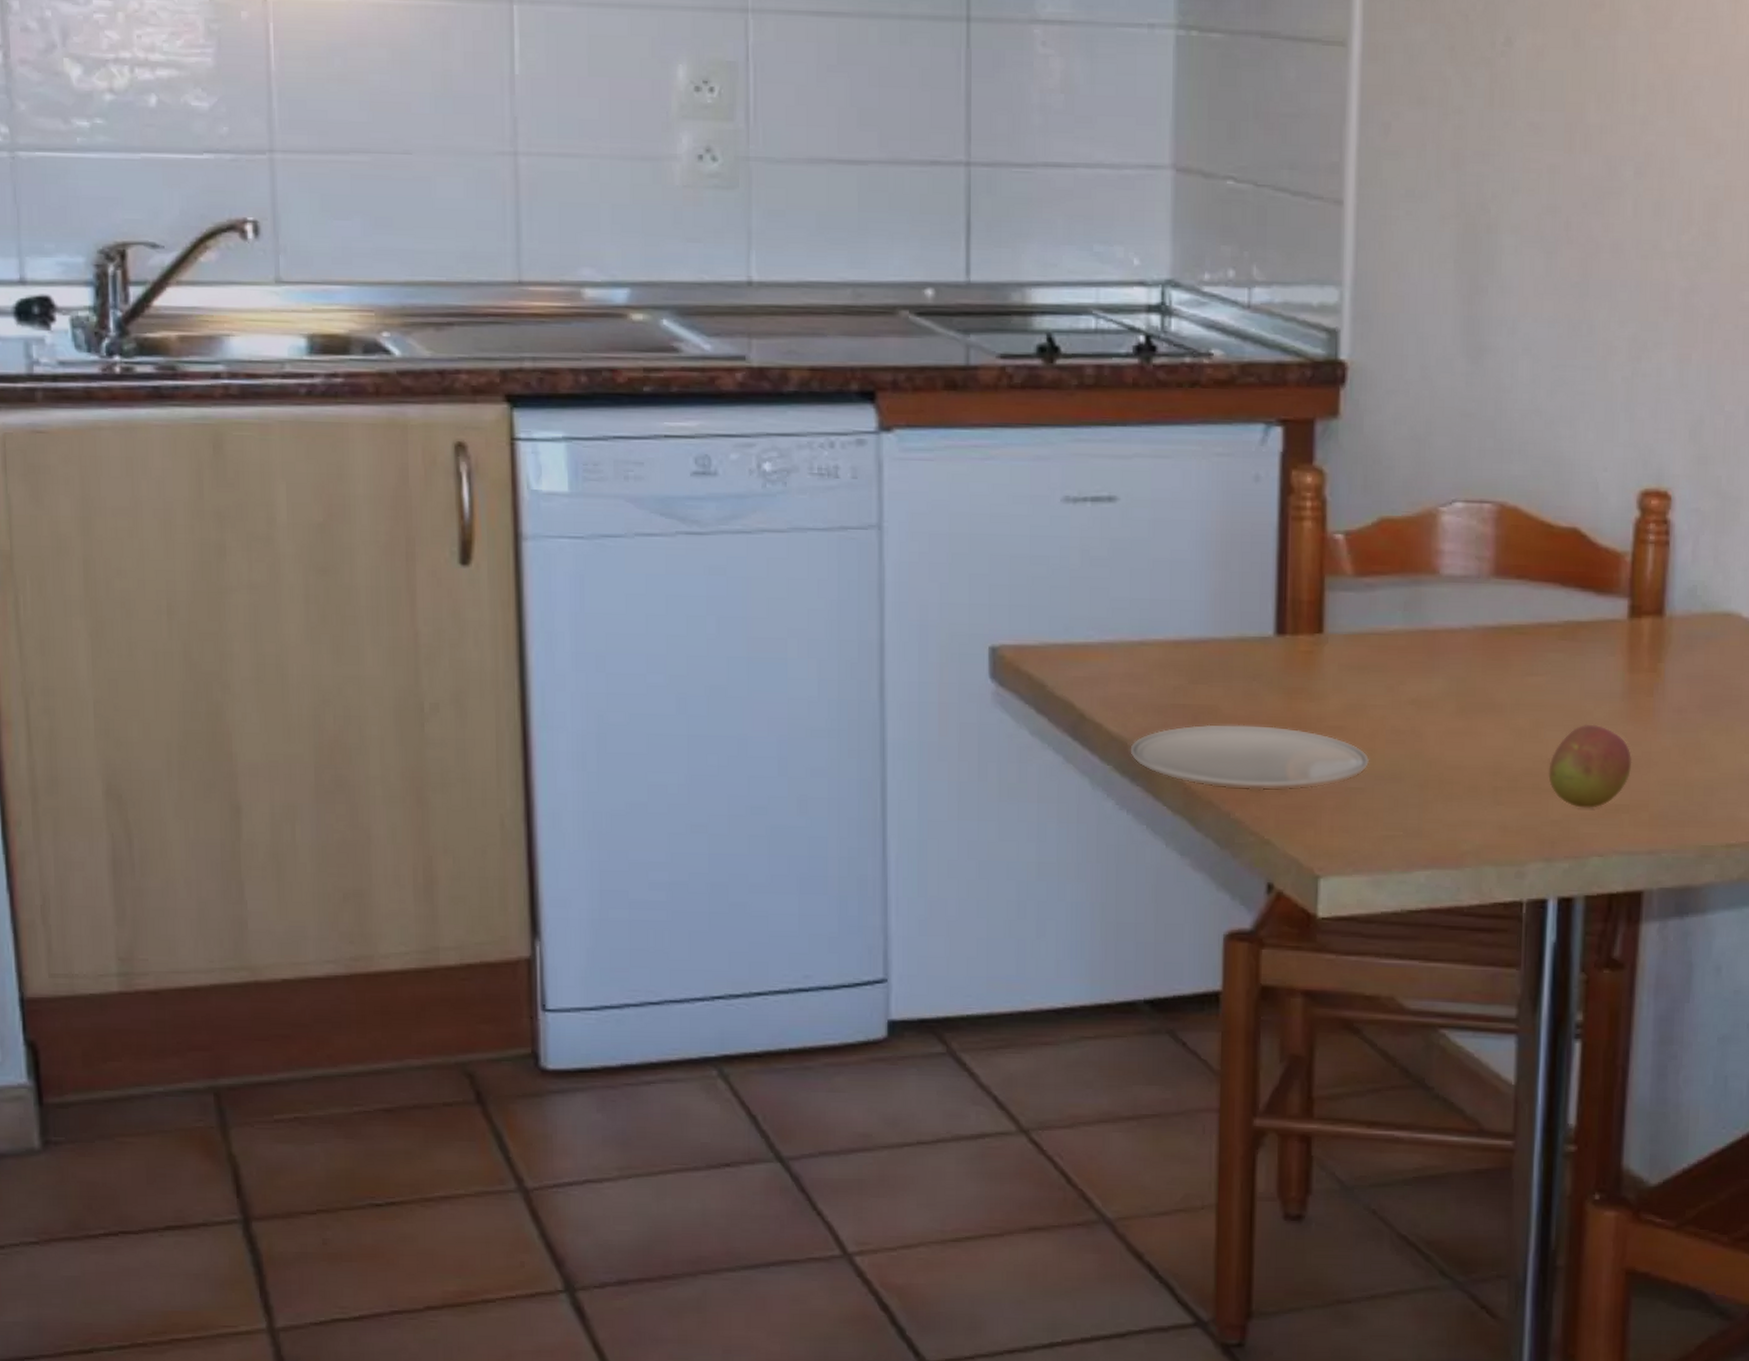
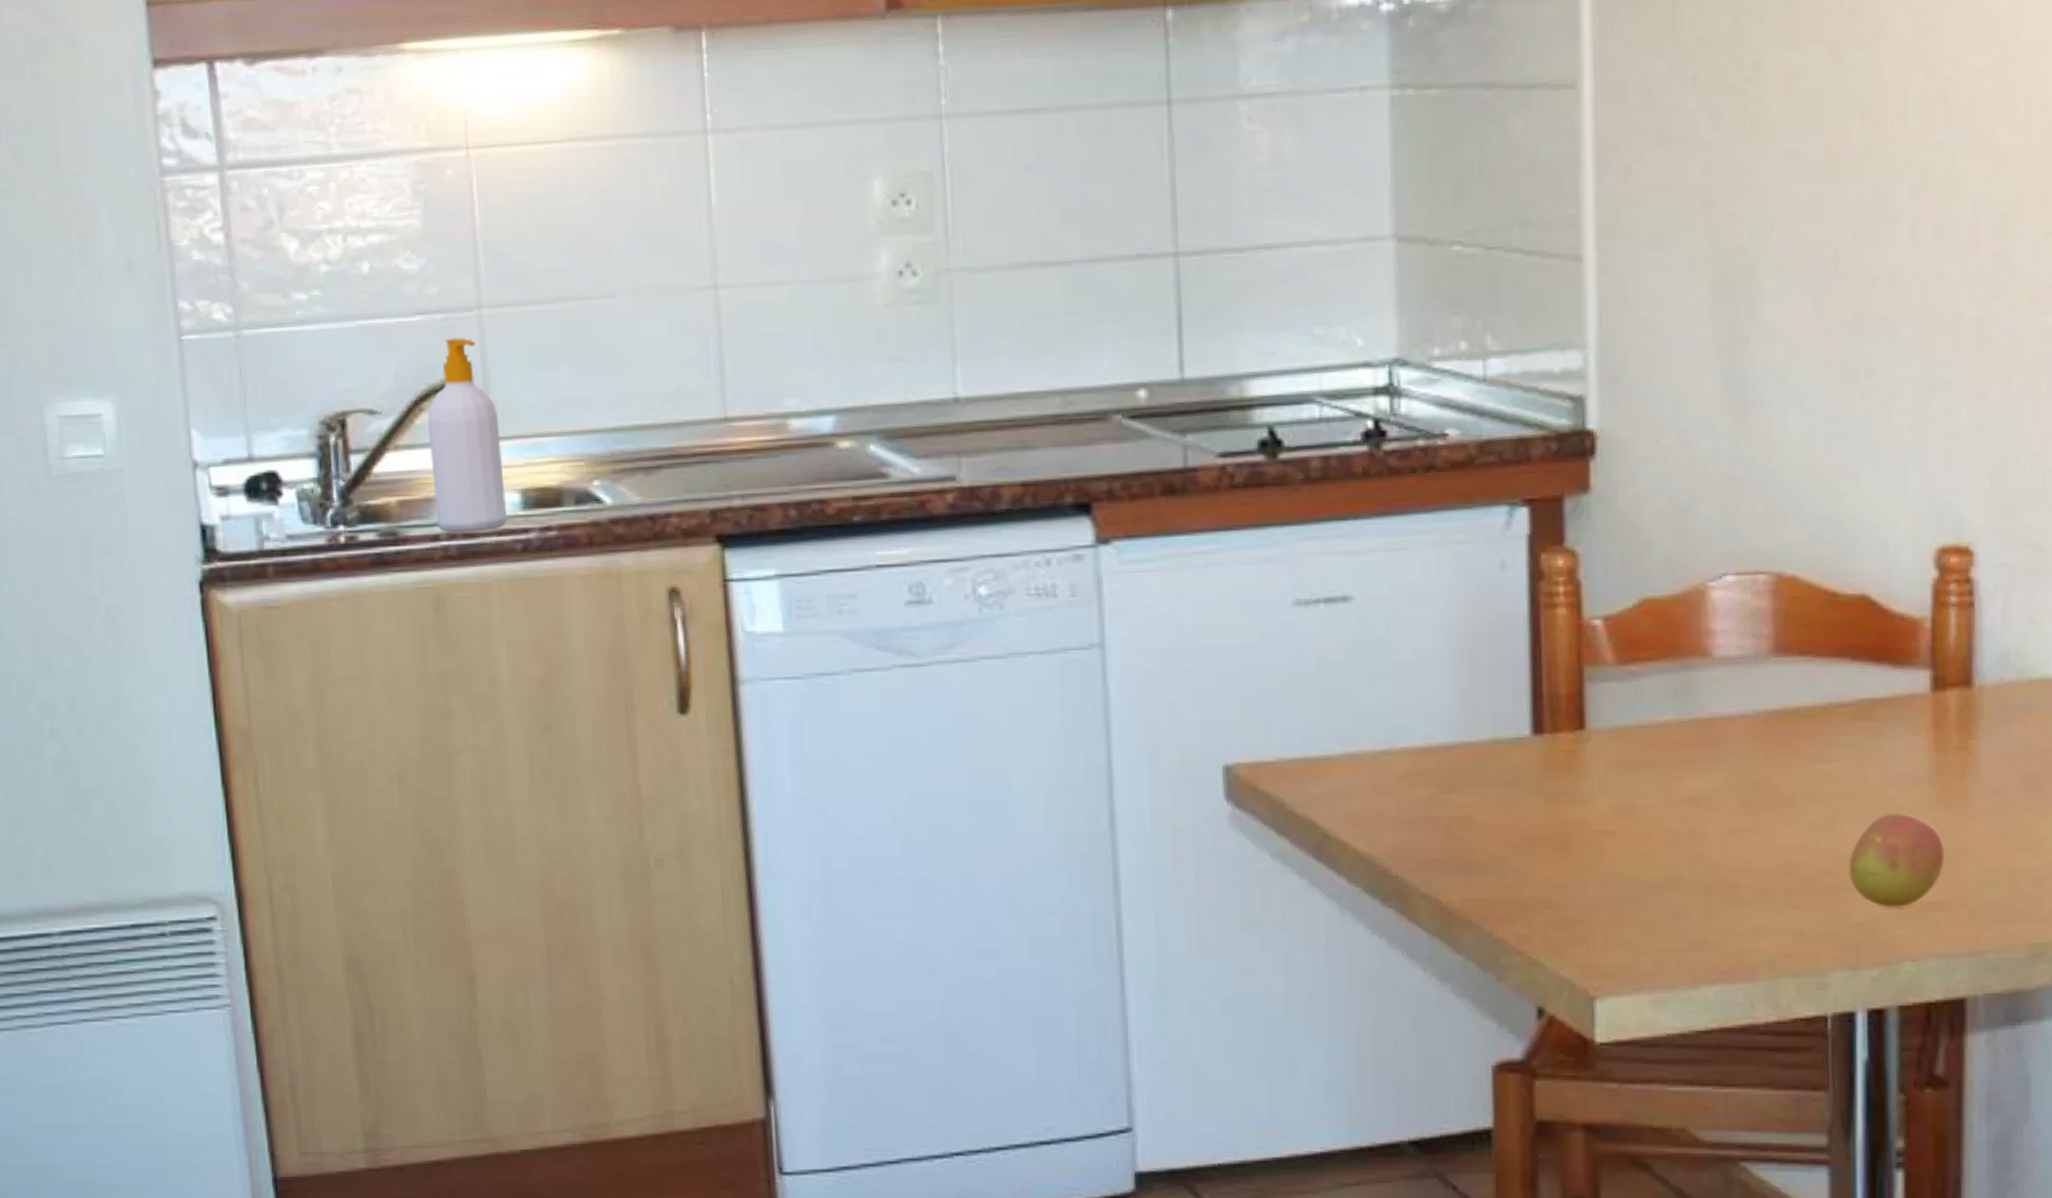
soap bottle: none [212,179,292,374] -> present [427,337,507,533]
plate: present [1130,724,1369,791] -> none [1379,835,1644,907]

